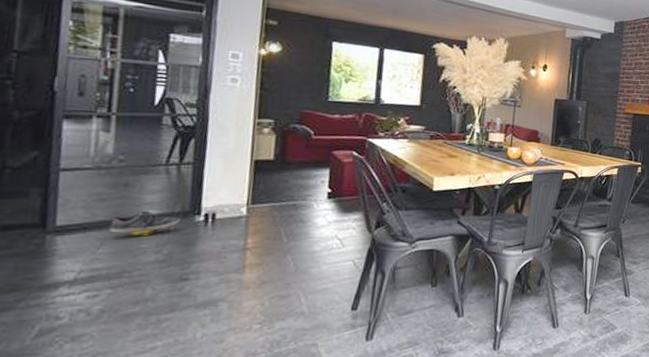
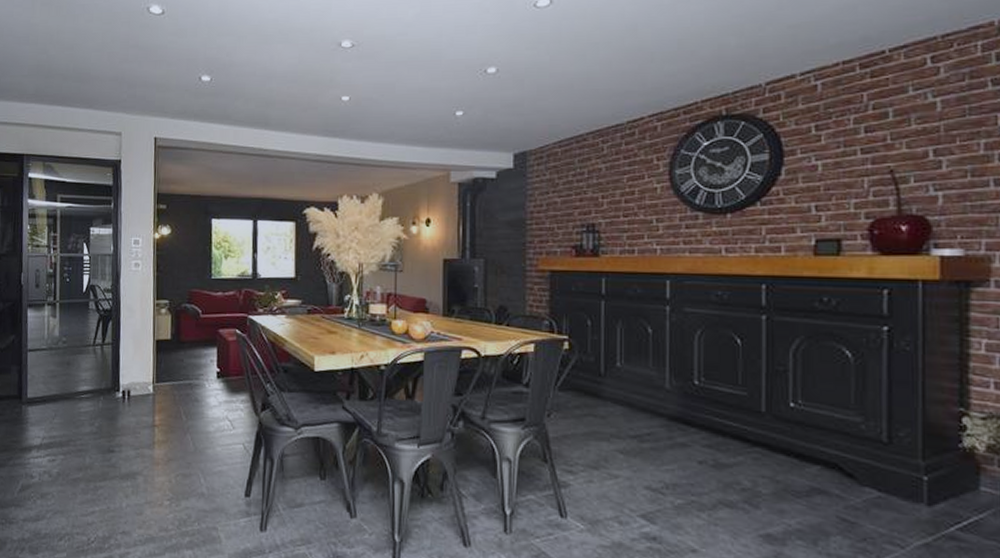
shoe: present [109,210,182,237] -> none [60,386,107,410]

